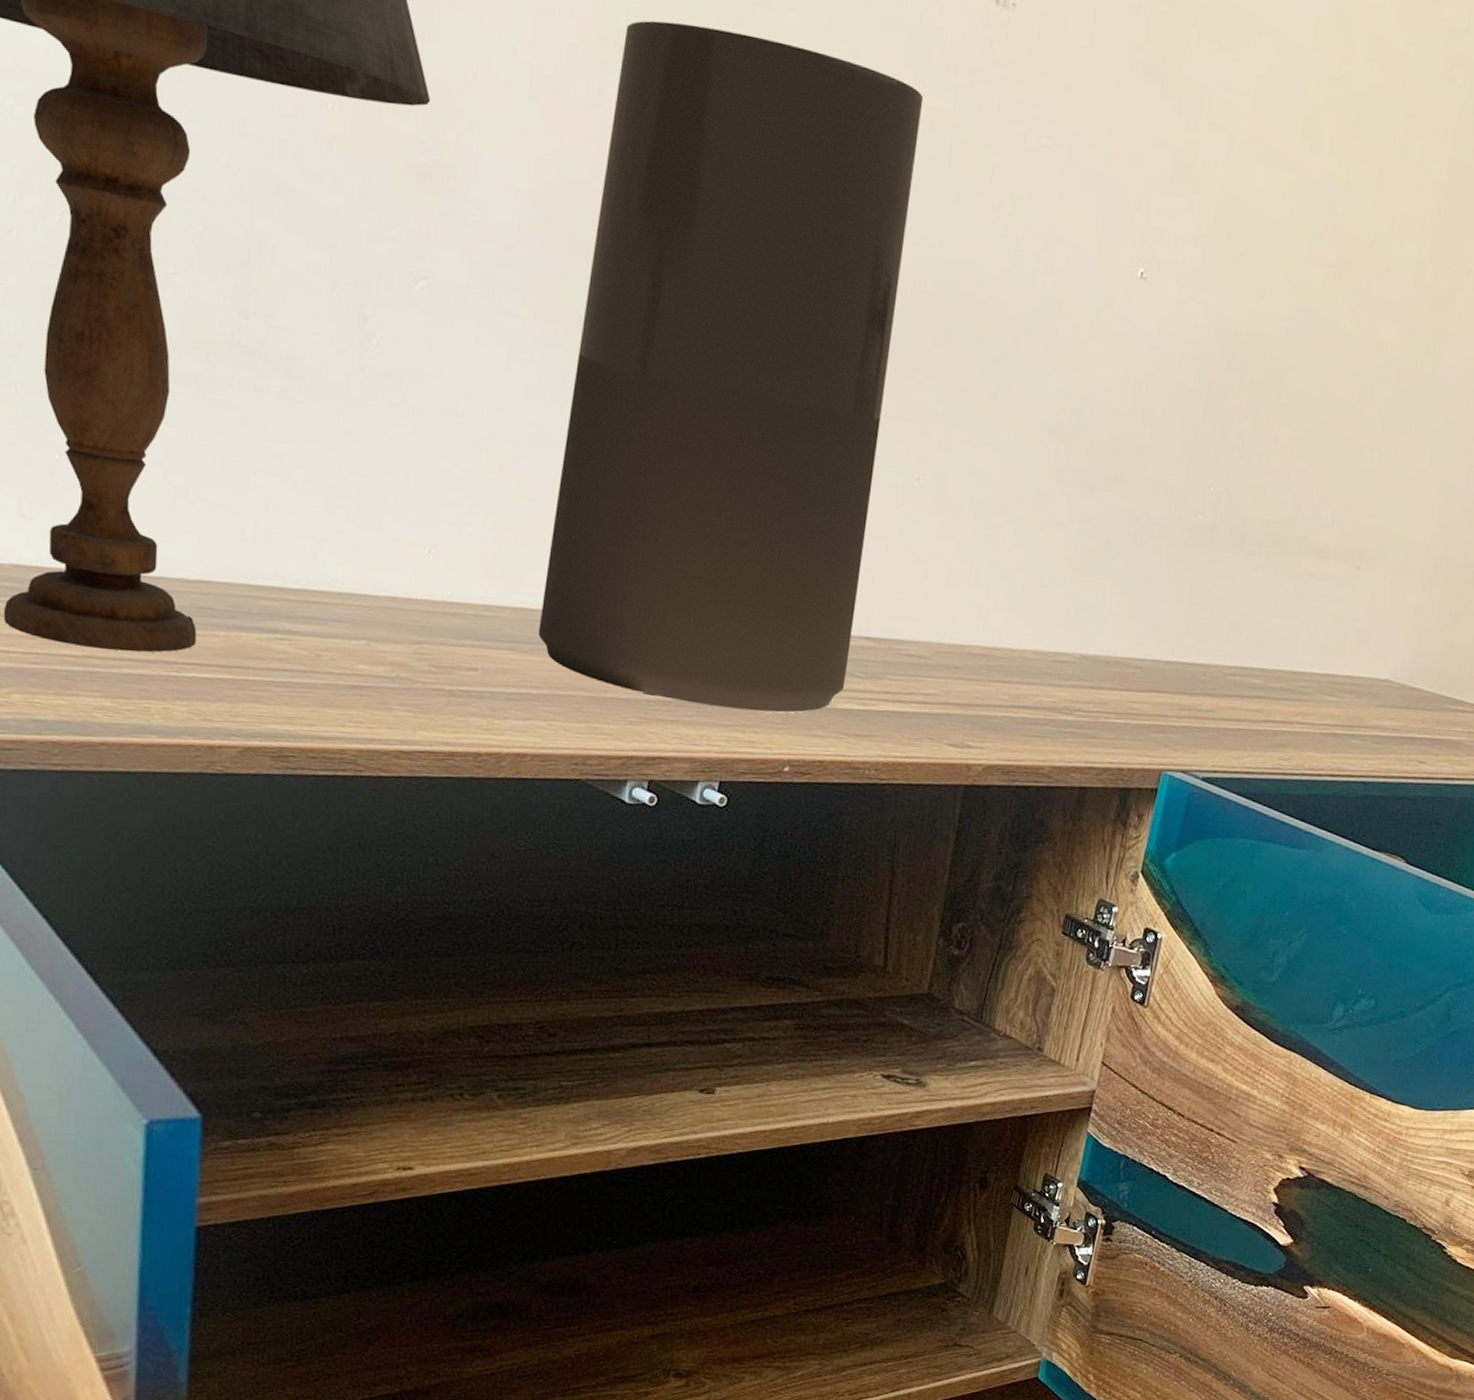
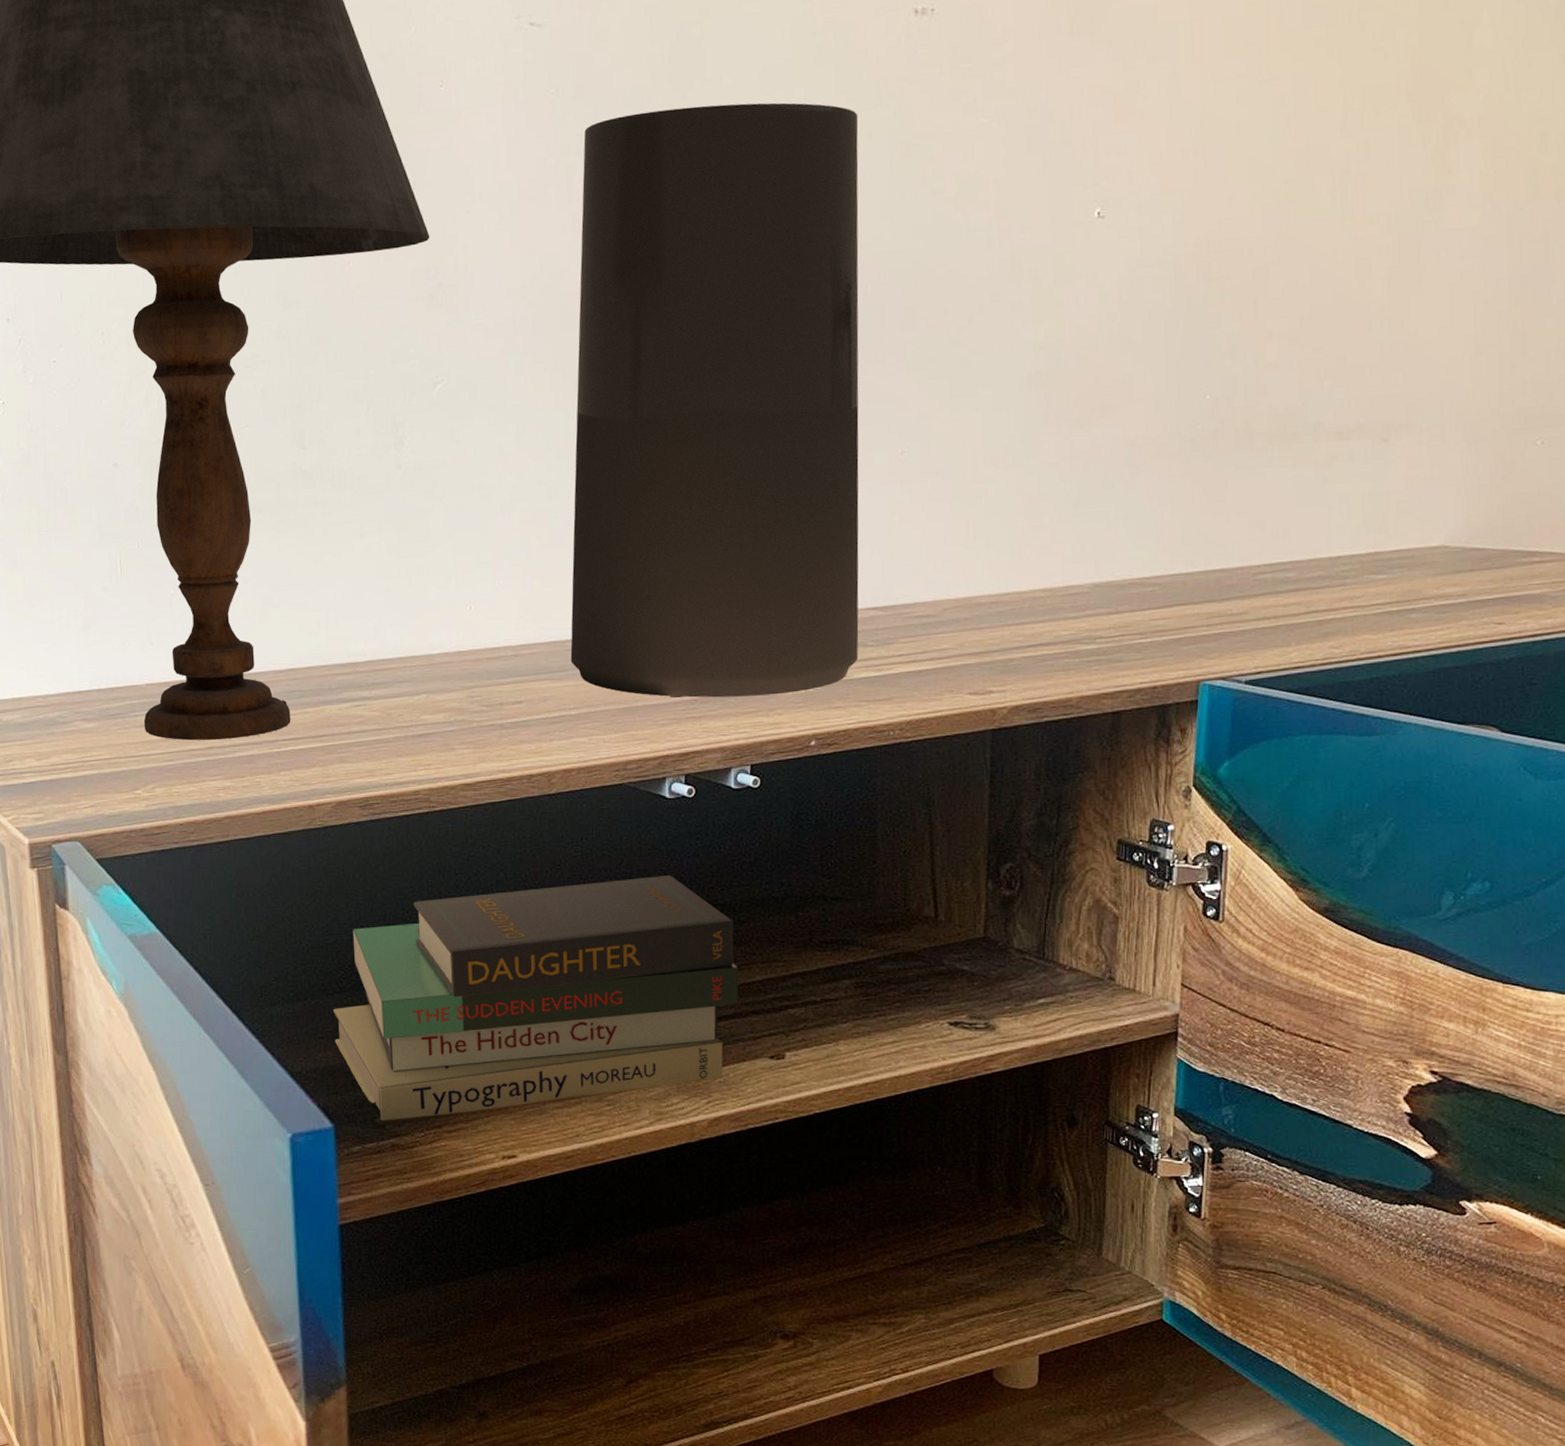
books: none [212,874,680,1122] -> present [332,875,739,1126]

